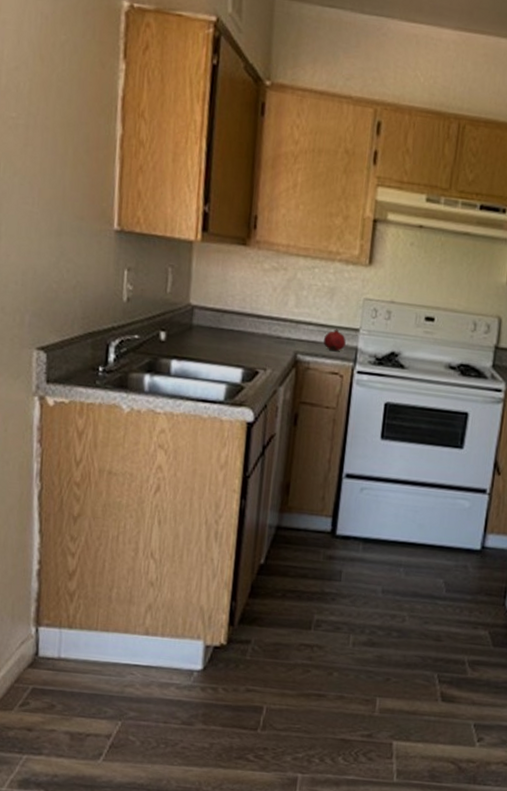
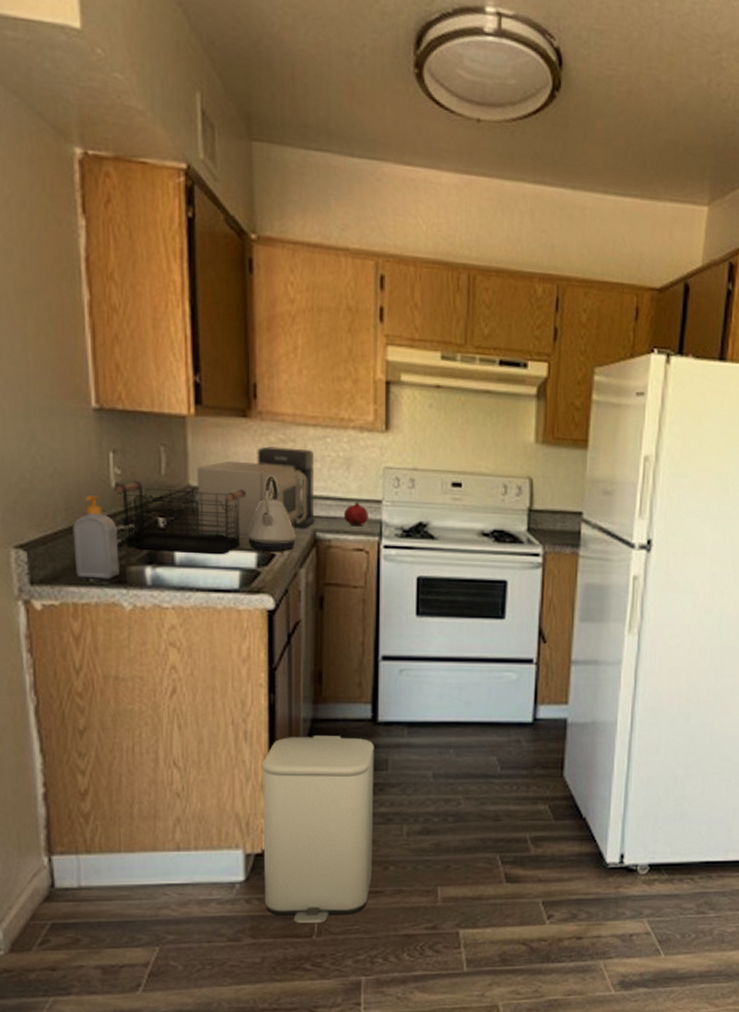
soap bottle: none [85,307,124,383] -> present [73,495,119,579]
dish rack: none [126,297,239,369] -> present [115,481,246,555]
microwave: none [194,283,294,355] -> present [196,460,307,538]
pedal bin: none [218,541,331,719] -> present [261,736,374,924]
kettle: none [235,300,280,371] -> present [246,476,297,552]
coffee maker: none [251,273,302,350] -> present [257,446,316,528]

